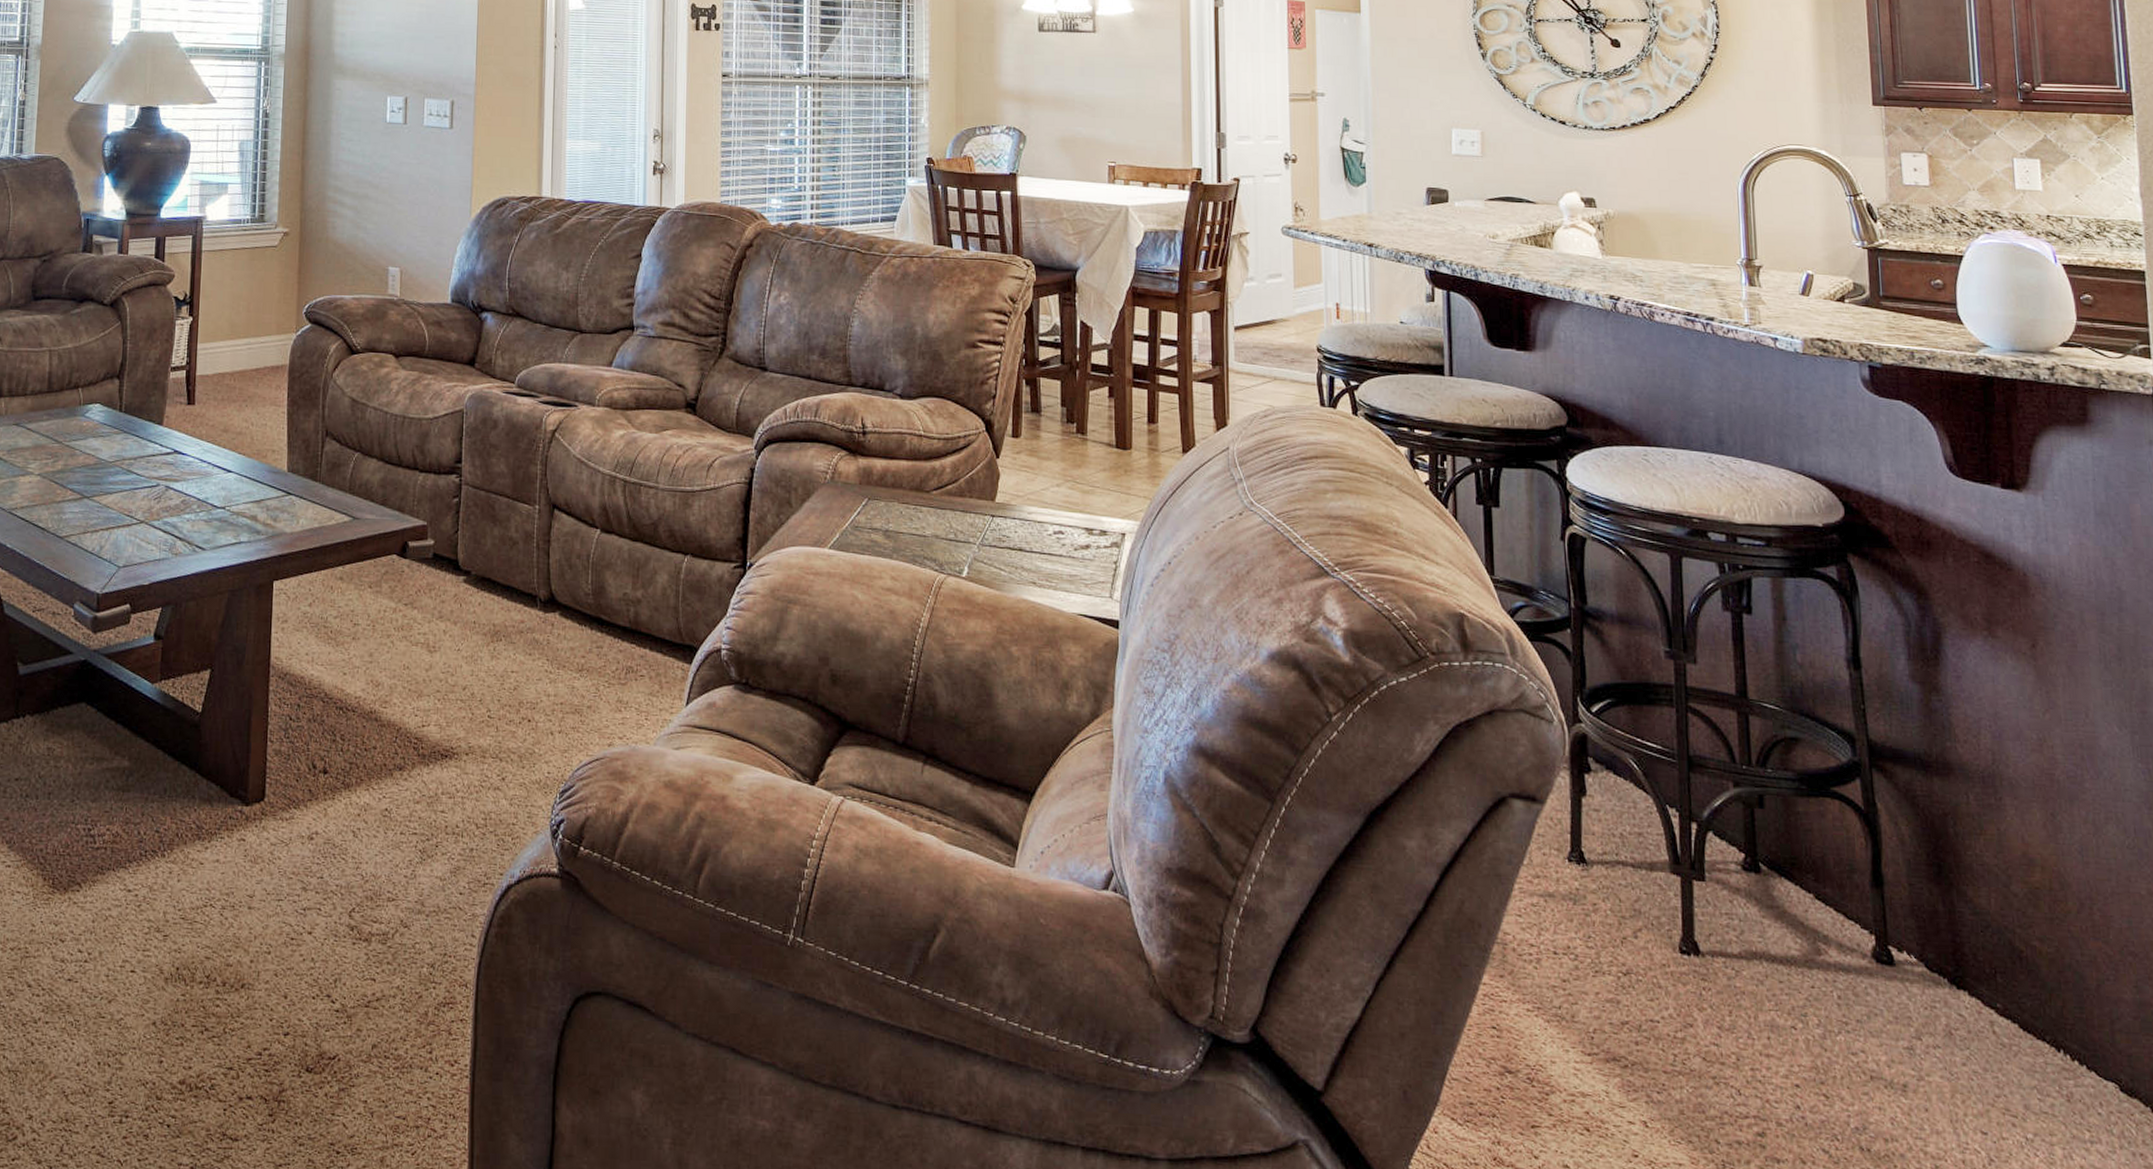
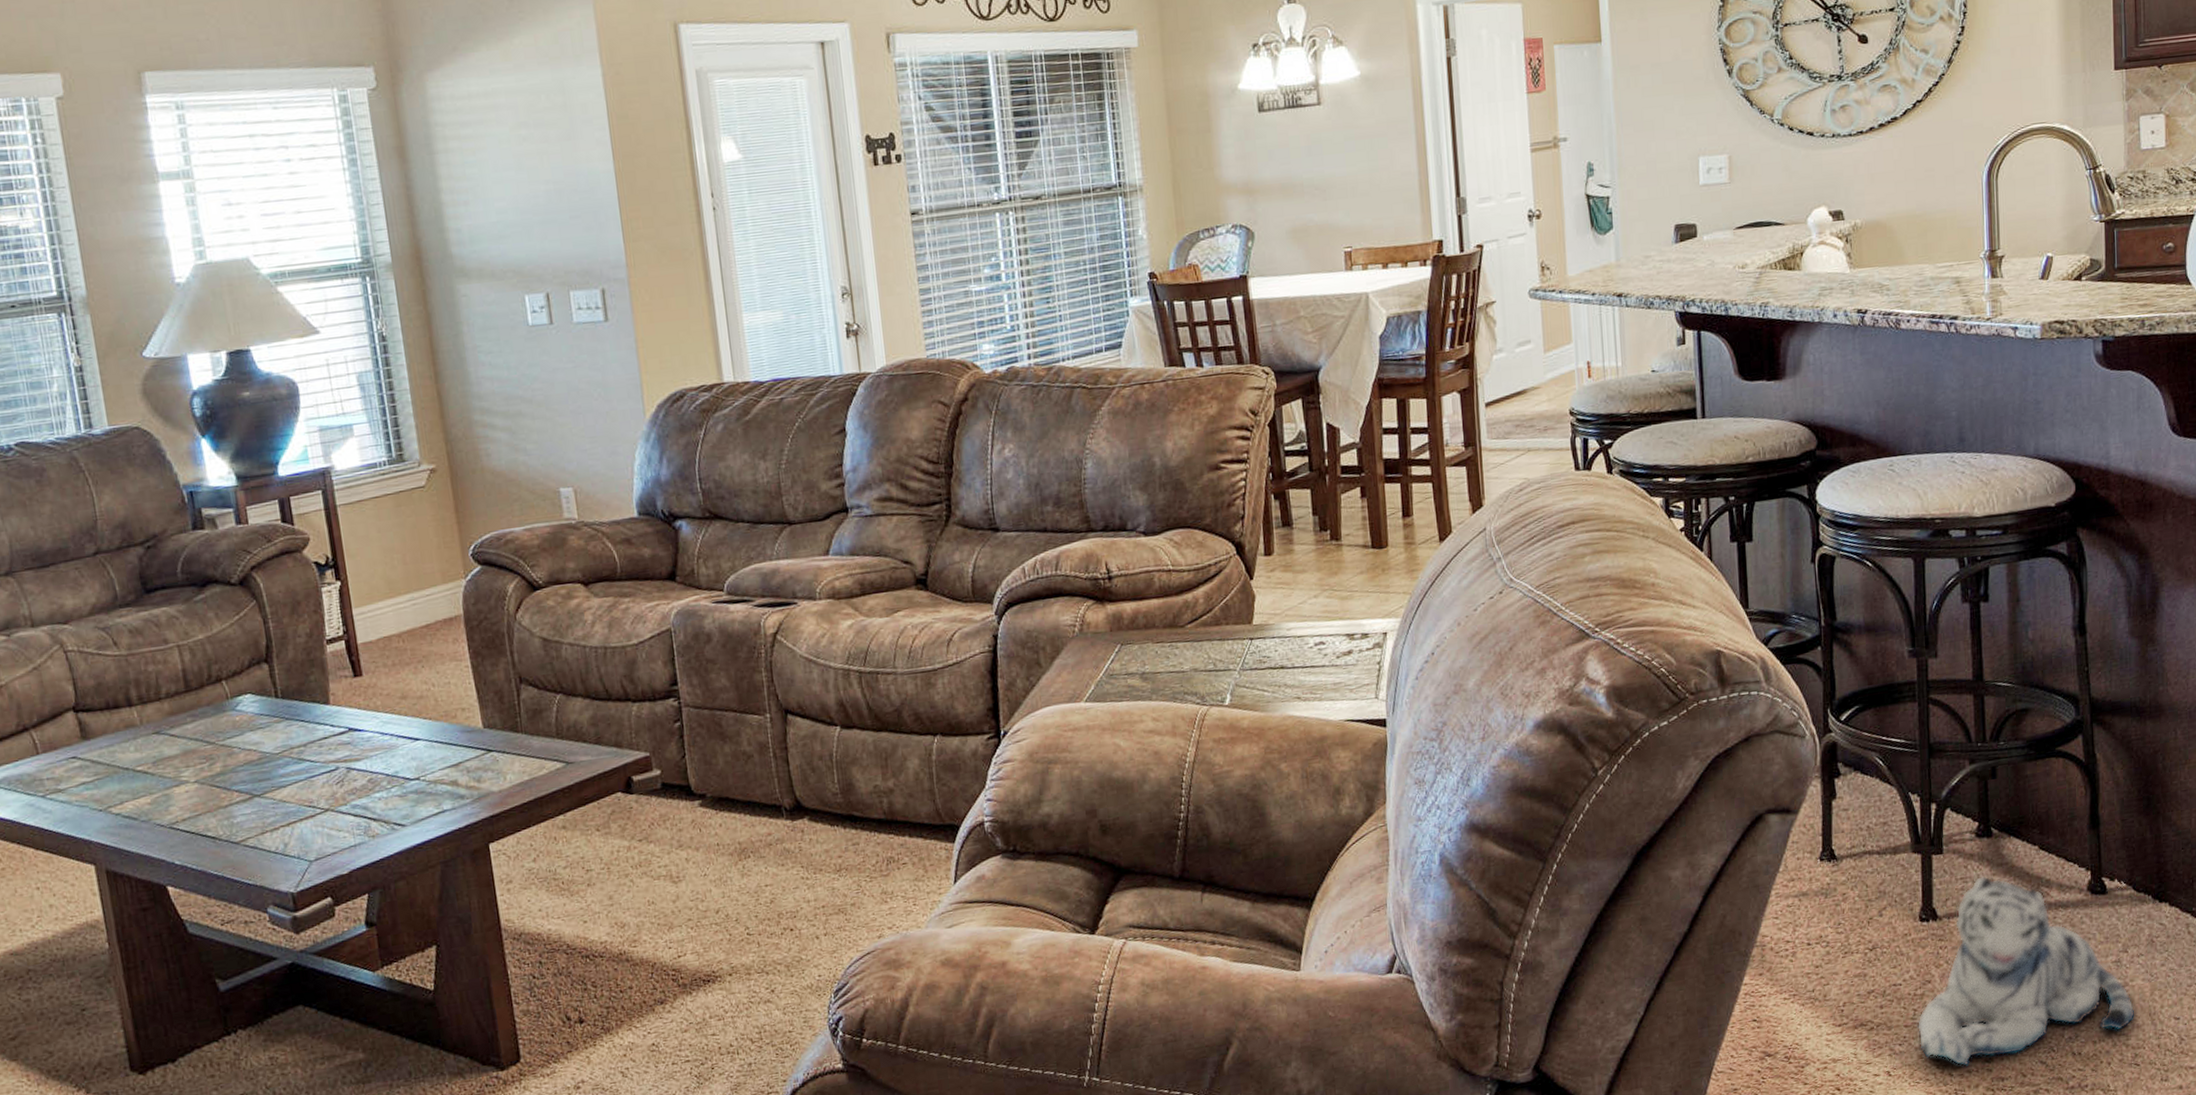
plush toy: none [1677,915,1933,1135] -> present [1916,875,2135,1066]

